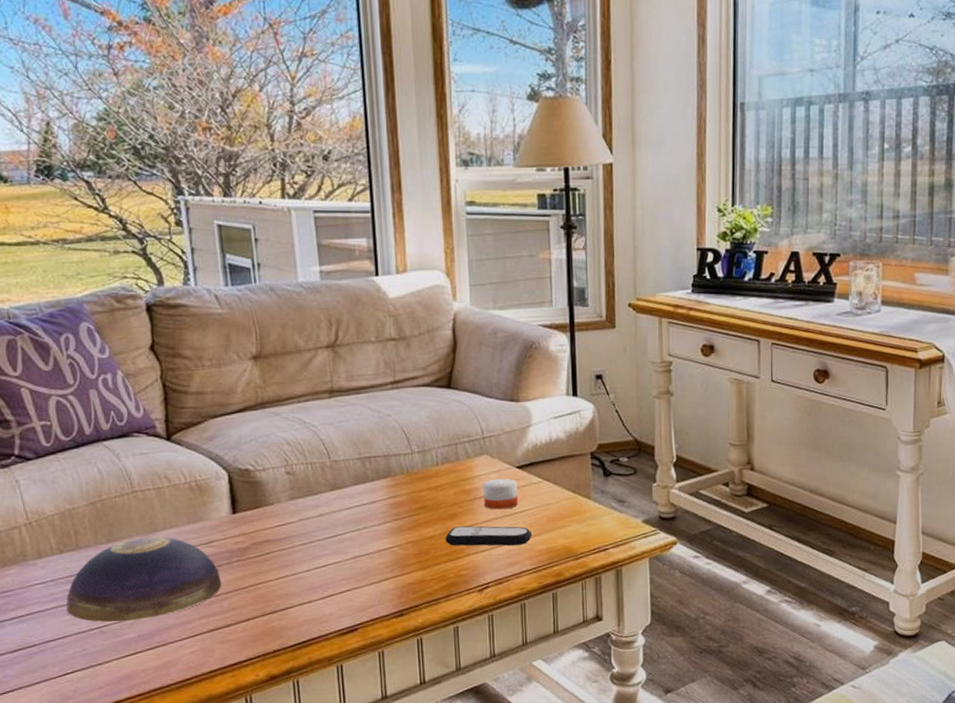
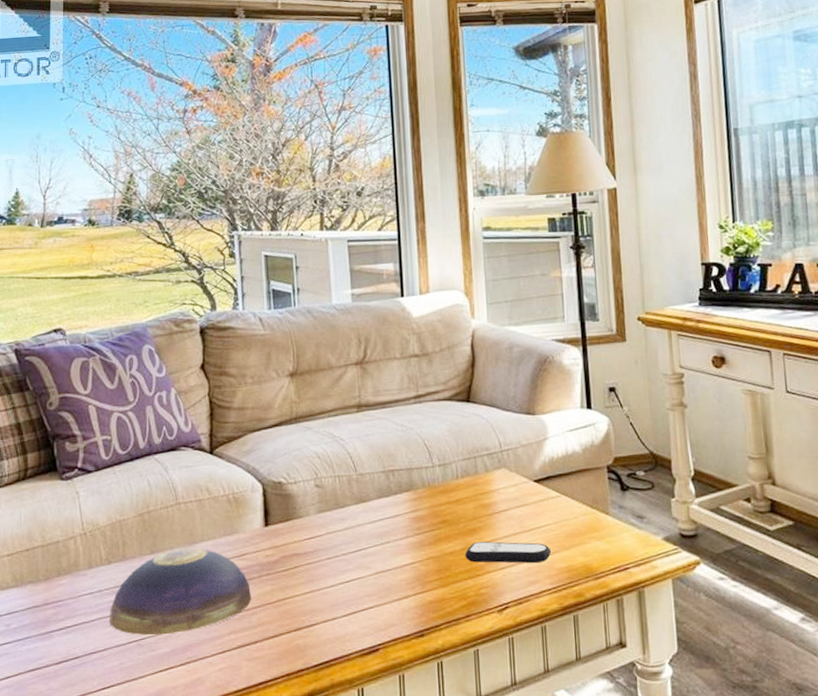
candle: present [483,477,519,510] -> none [502,491,537,525]

